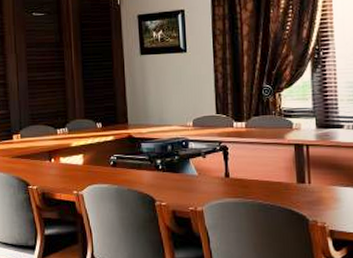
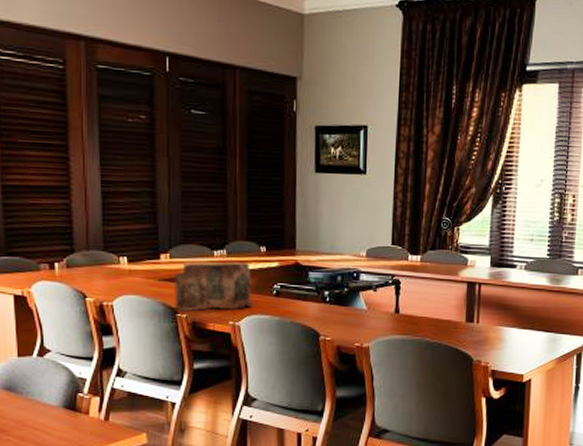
folder: none [24,137,94,184] -> present [173,261,254,312]

